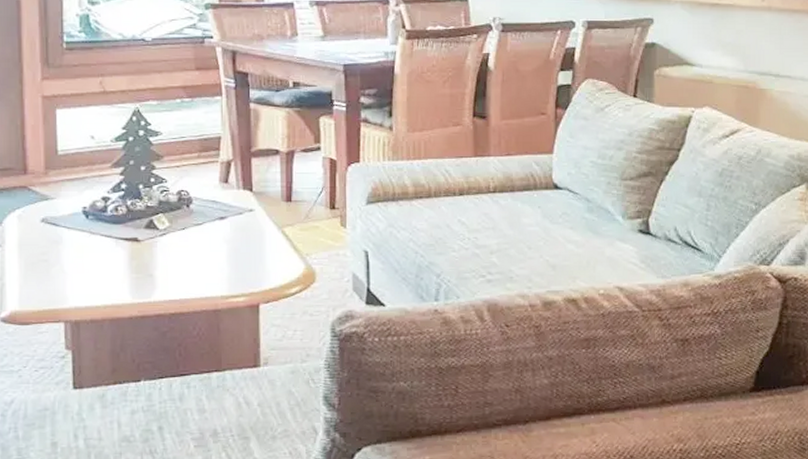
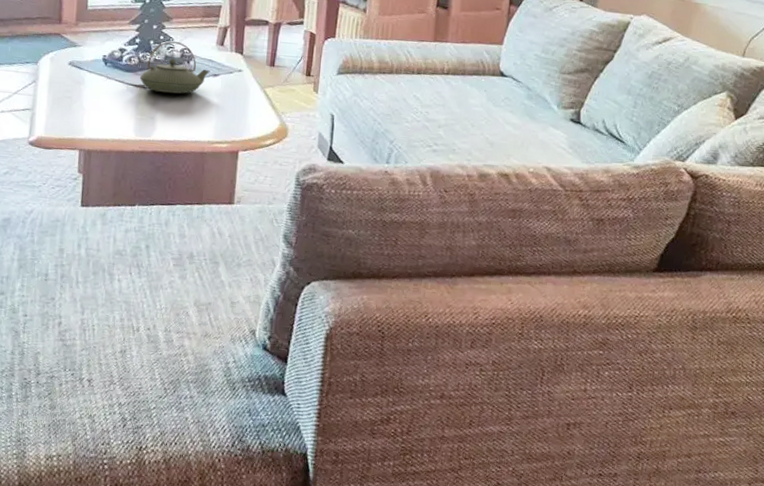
teapot: none [131,183,215,245] -> present [140,41,210,94]

